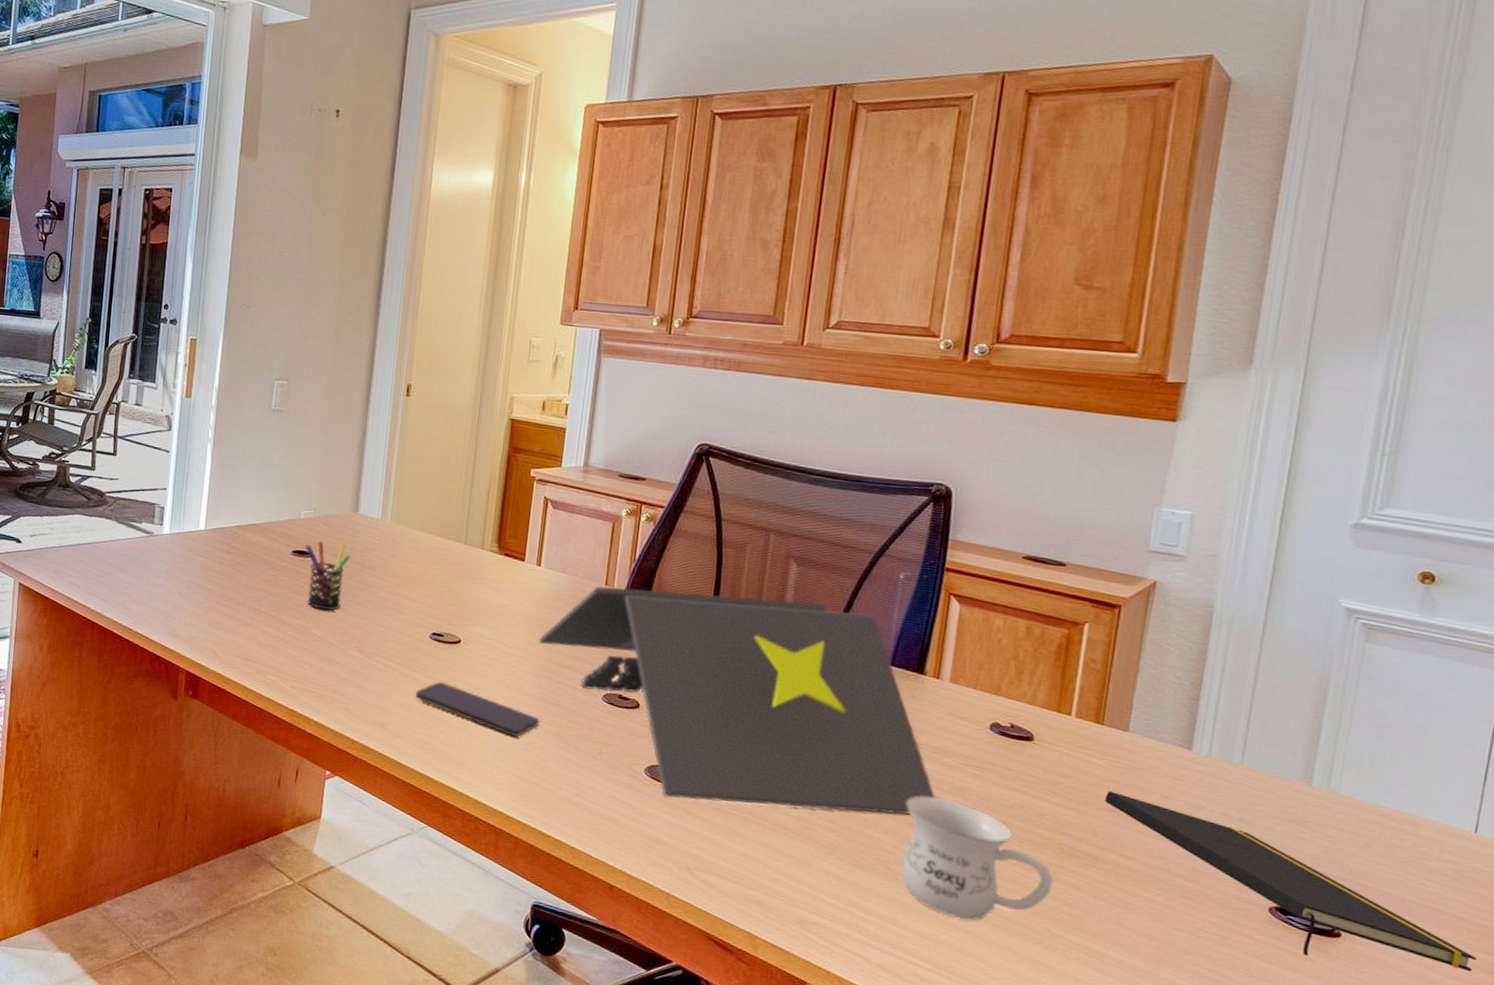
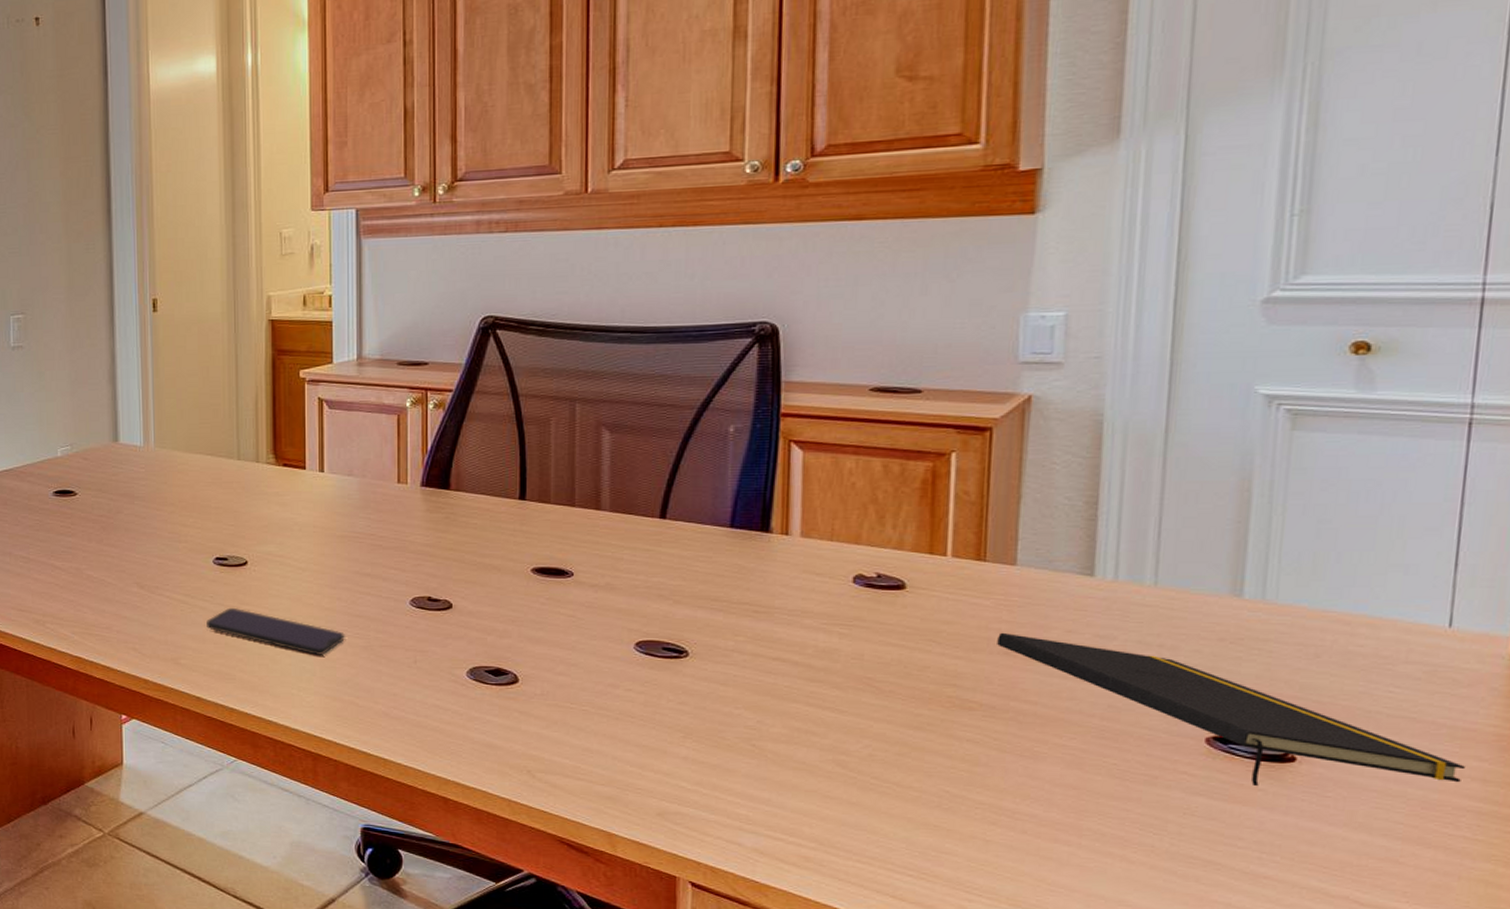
pen holder: present [305,541,351,611] -> none [67,477,117,549]
laptop: present [538,586,936,816] -> none [332,470,800,699]
mug: present [902,796,1055,921] -> none [765,663,948,791]

